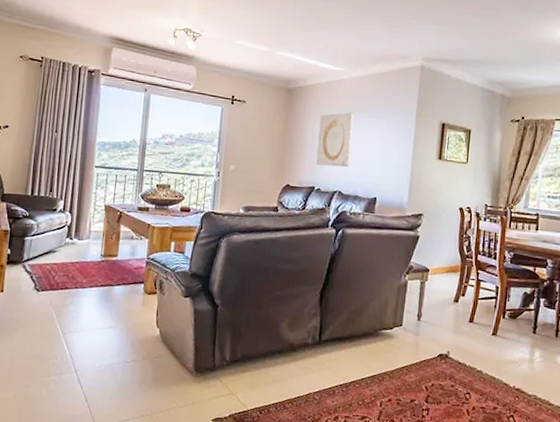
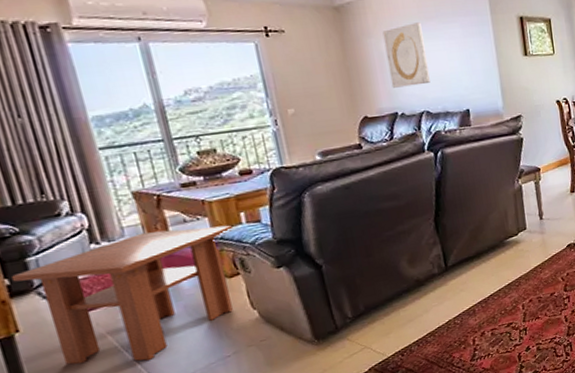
coffee table: none [13,238,163,345] -> present [11,225,233,365]

